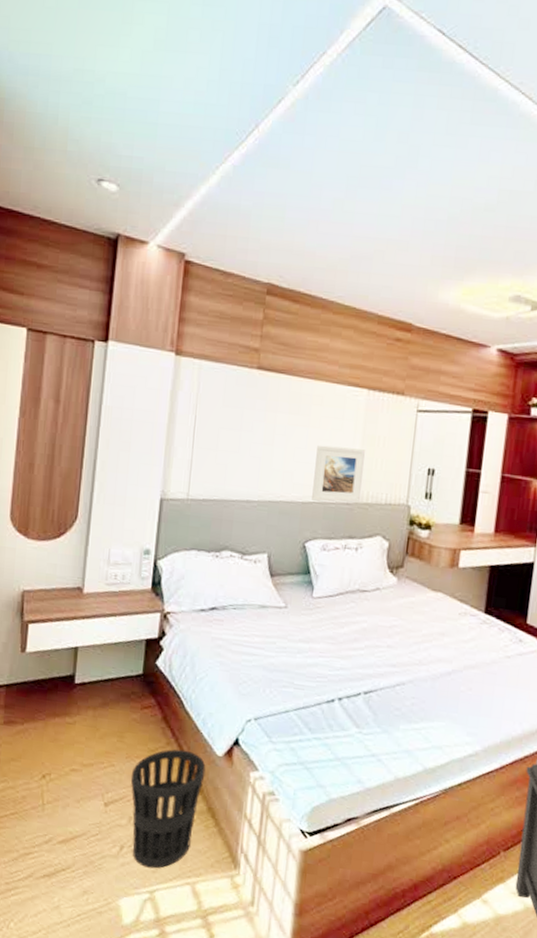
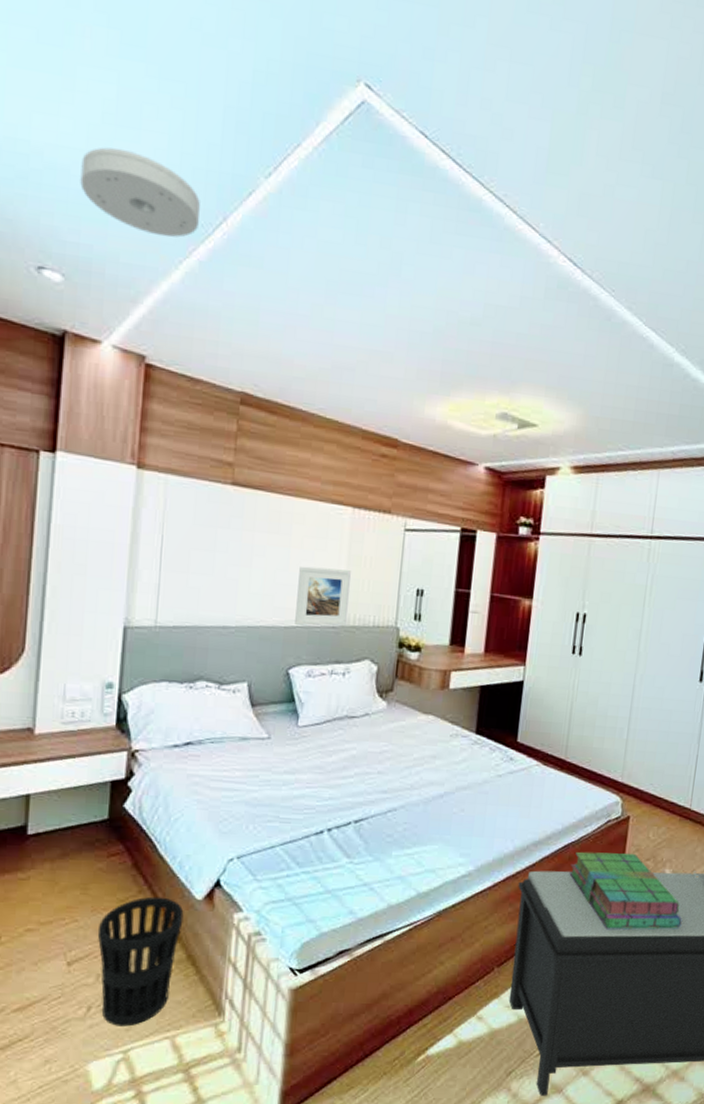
smoke detector: none [134,70,236,146] -> present [80,147,200,238]

